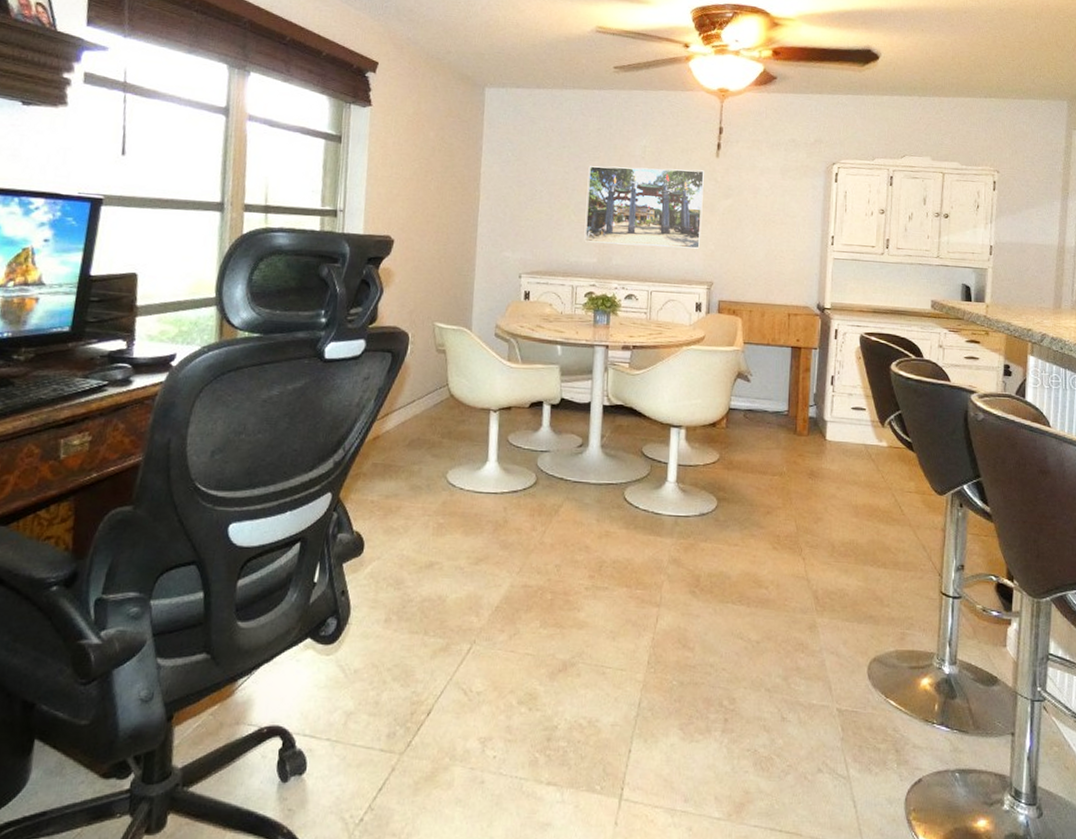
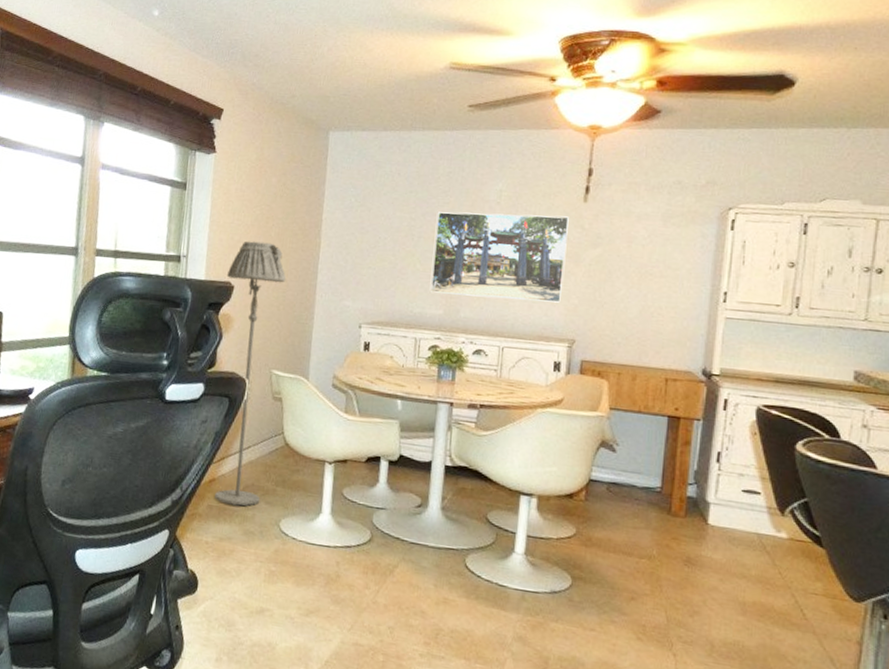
floor lamp: none [379,194,447,462] -> present [215,241,286,507]

